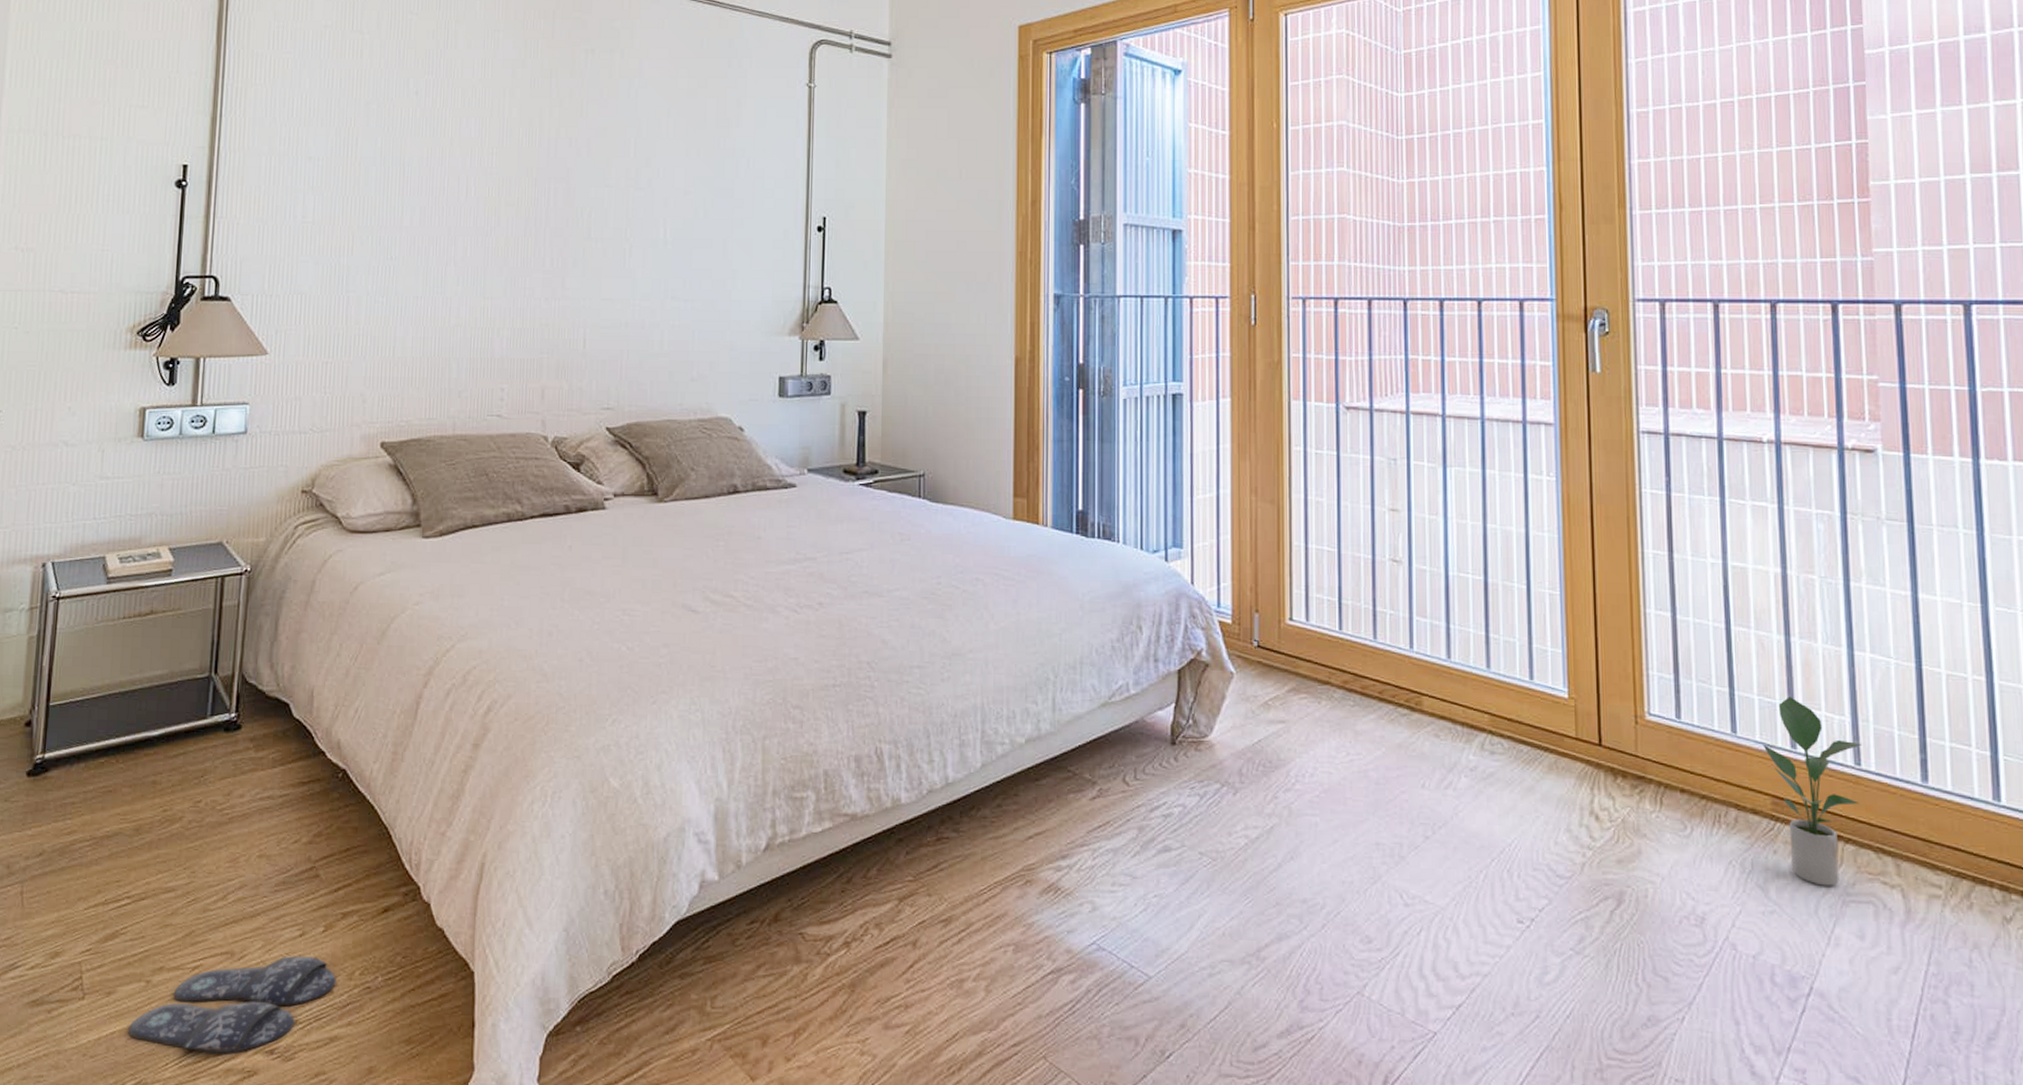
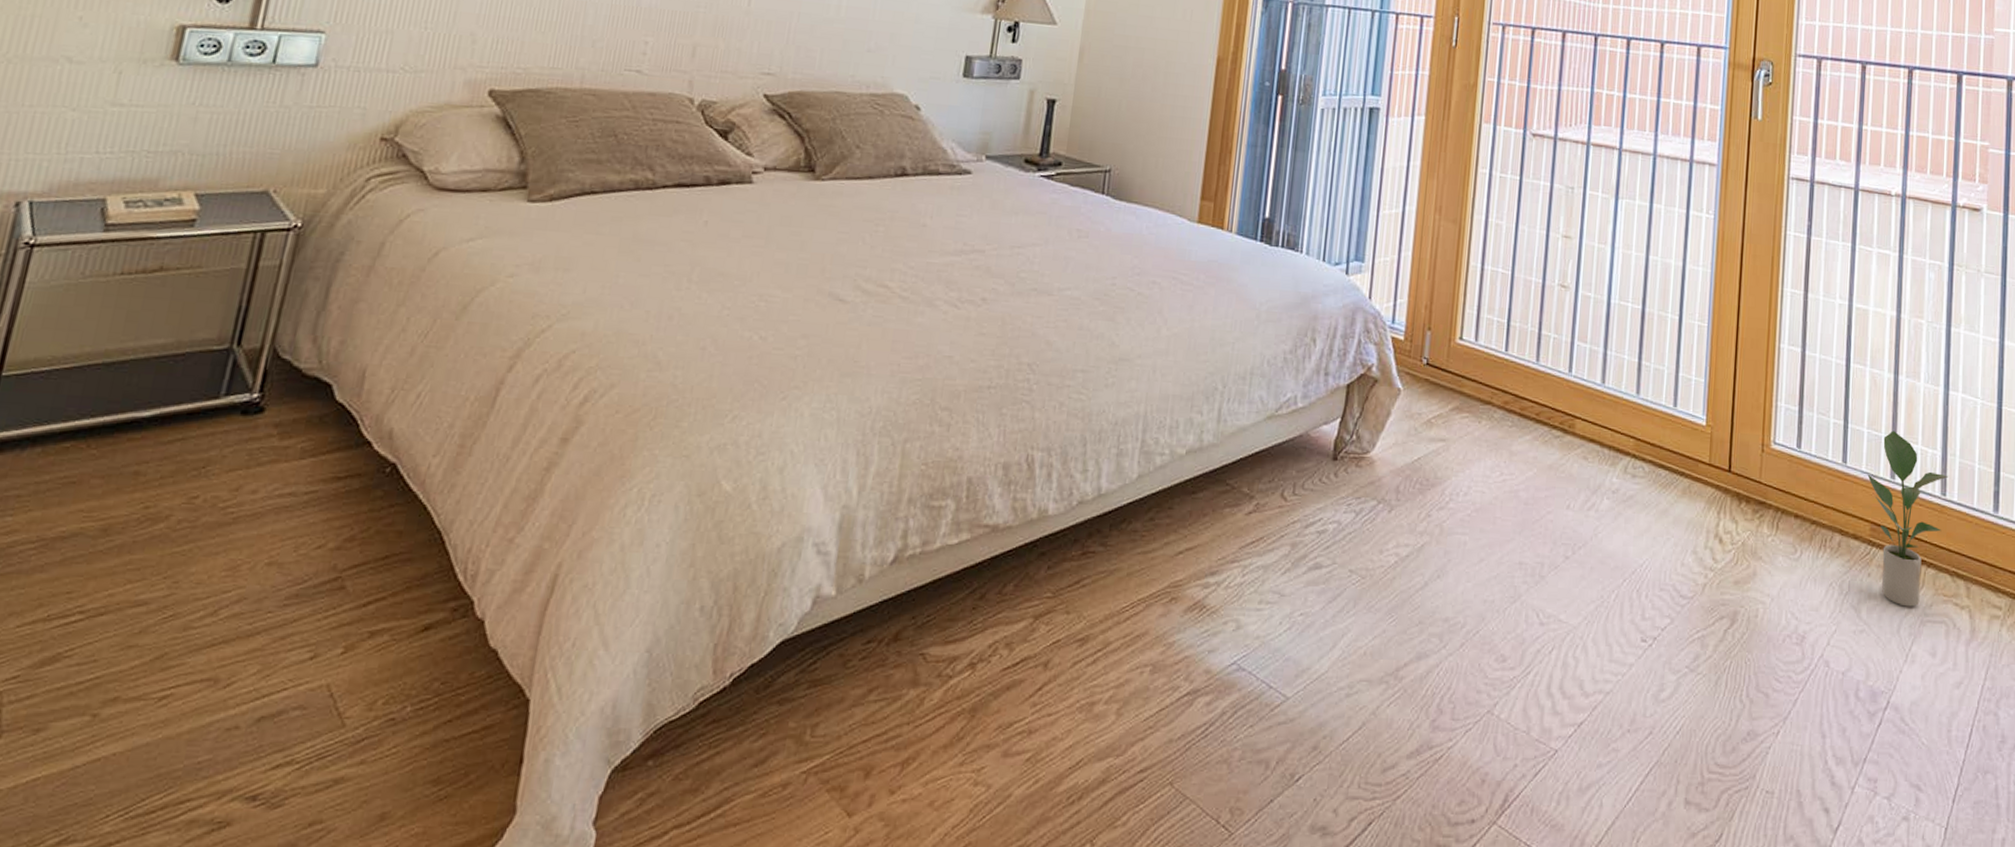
slippers: present [128,956,336,1054] -> none [58,682,352,802]

